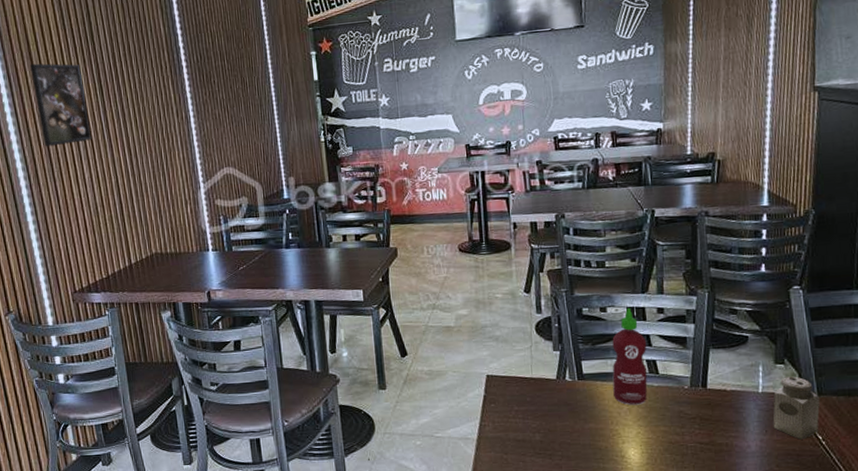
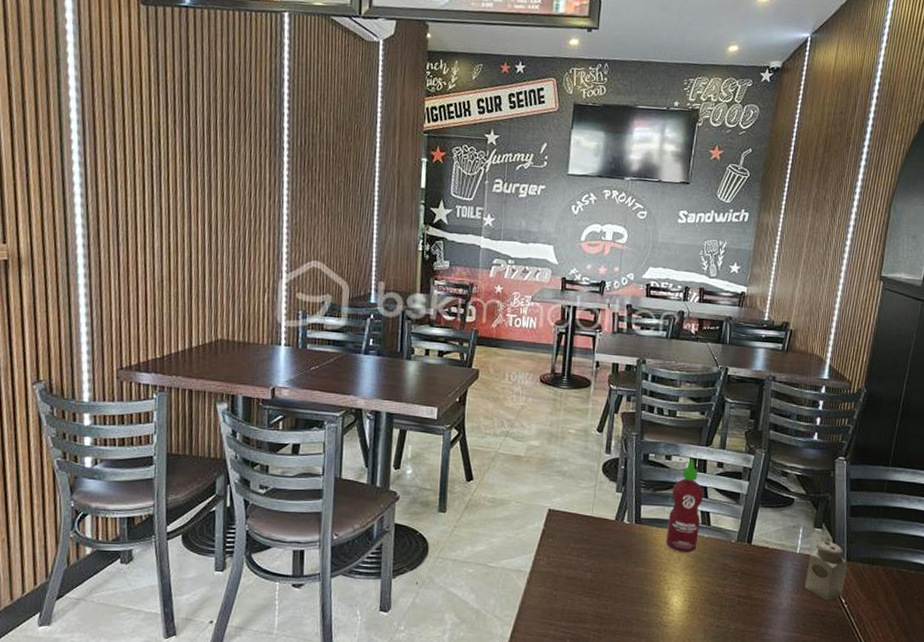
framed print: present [29,63,92,147] -> none [110,113,170,208]

